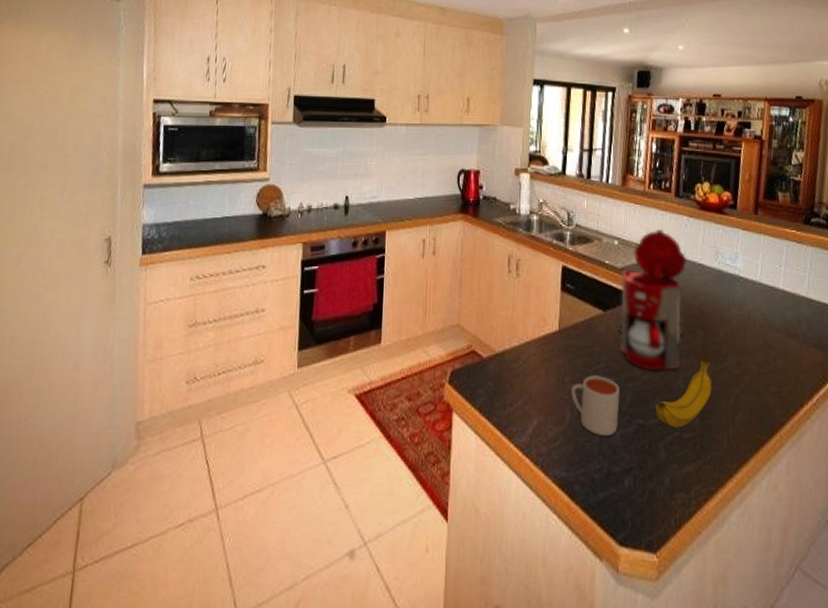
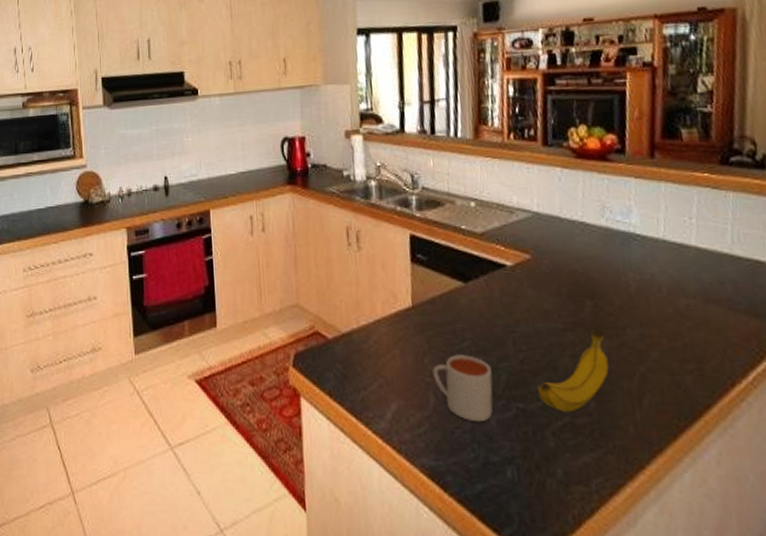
coffee maker: present [618,230,688,371] -> none [482,185,569,348]

